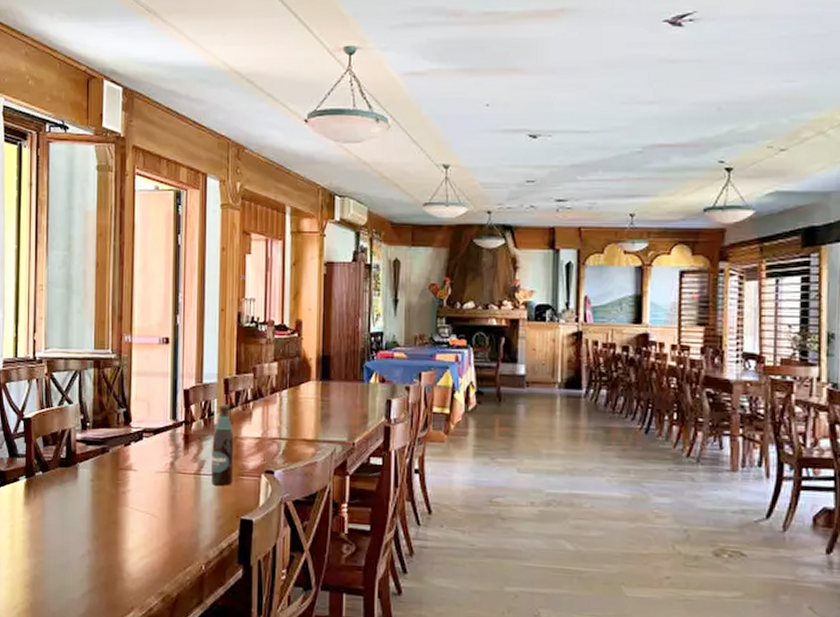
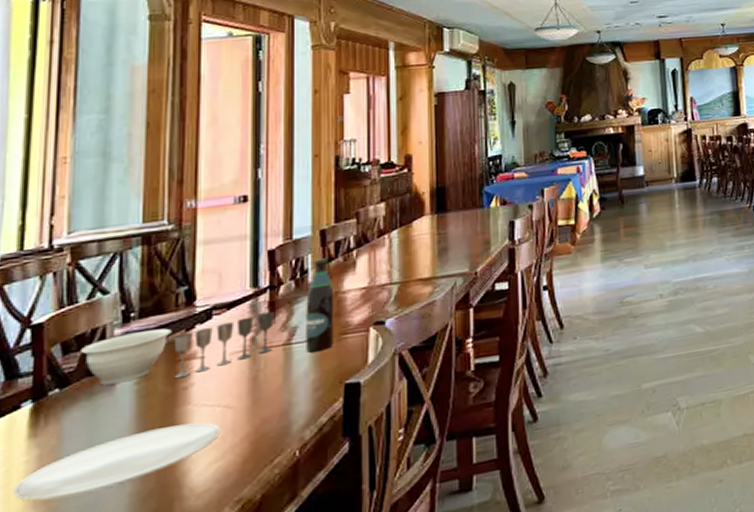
plate: none [15,519,149,557] -> present [11,422,222,502]
bowl: none [55,439,115,478] -> present [81,328,172,386]
wine glass: none [116,443,188,484] -> present [173,312,274,379]

